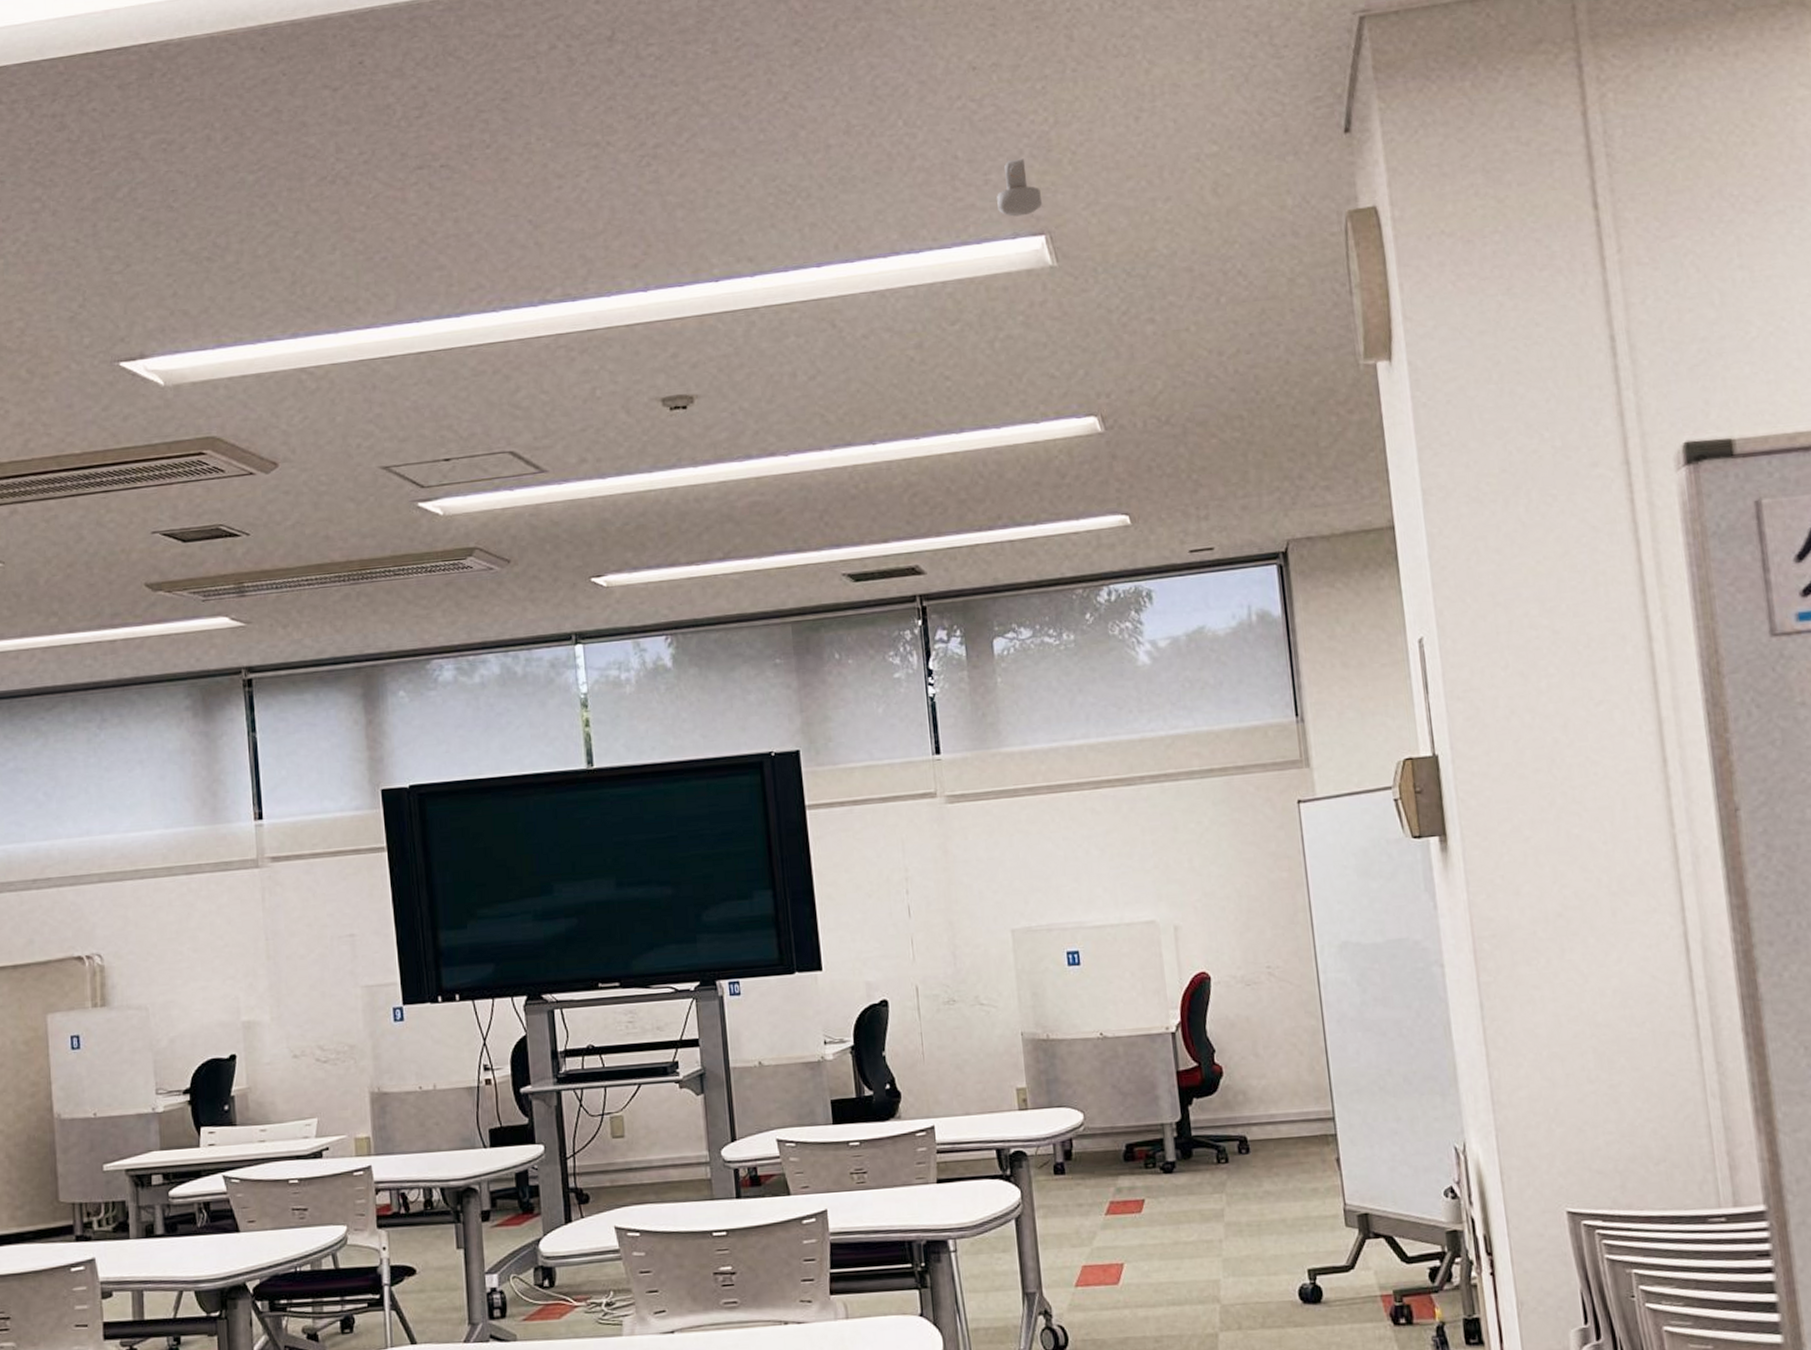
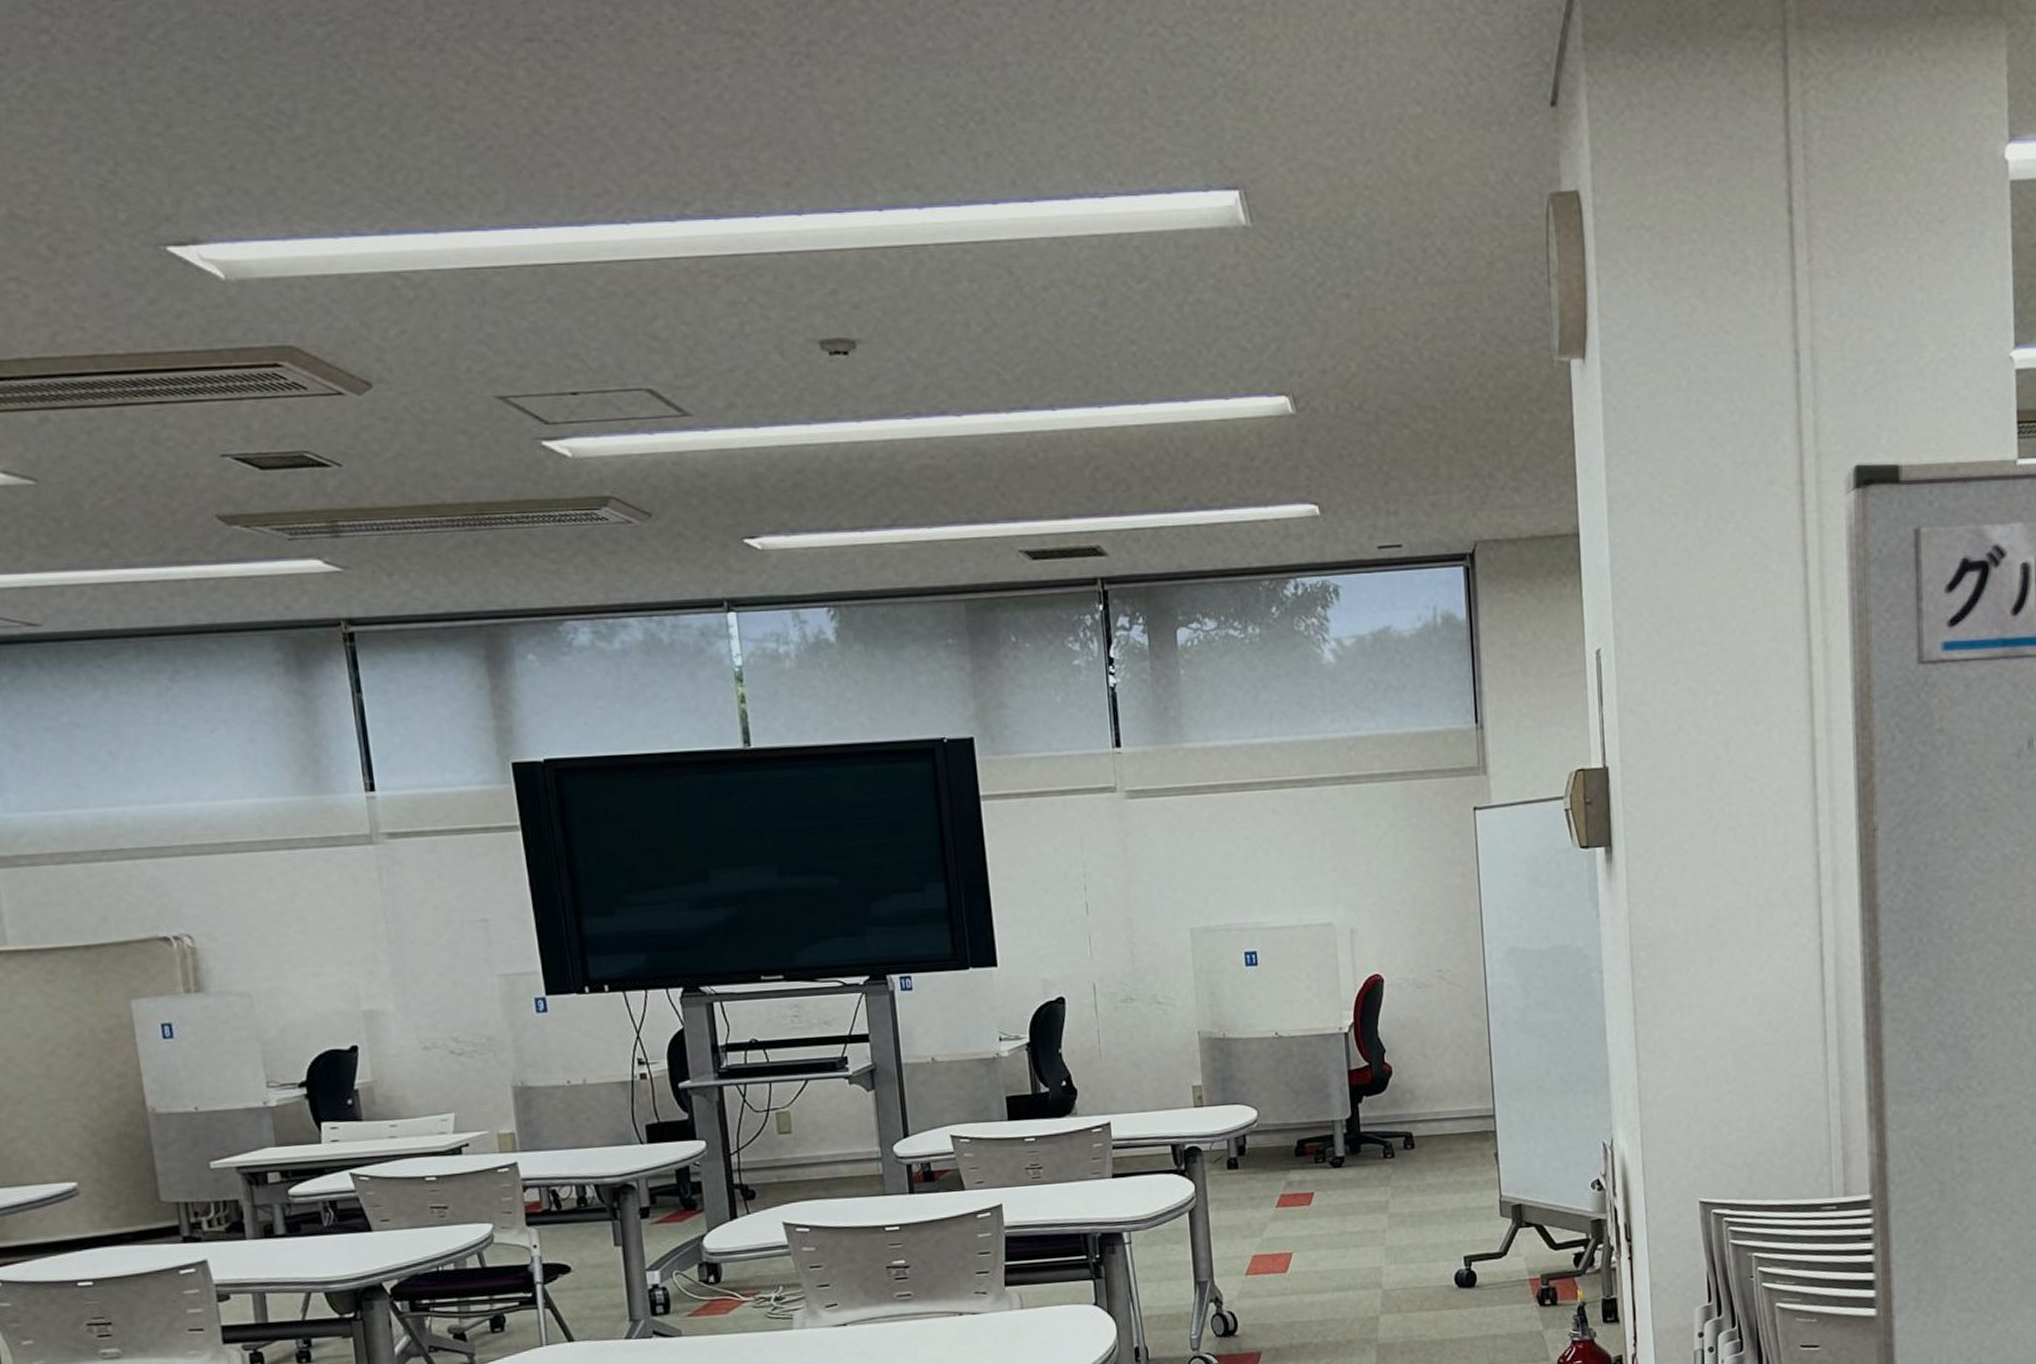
security camera: present [997,158,1042,217] -> none [1188,100,1236,166]

